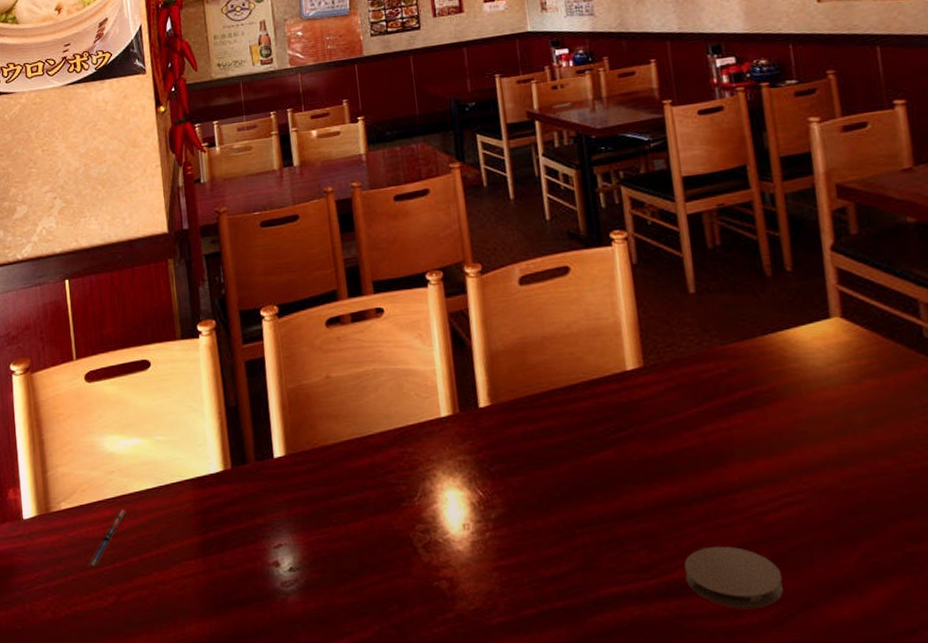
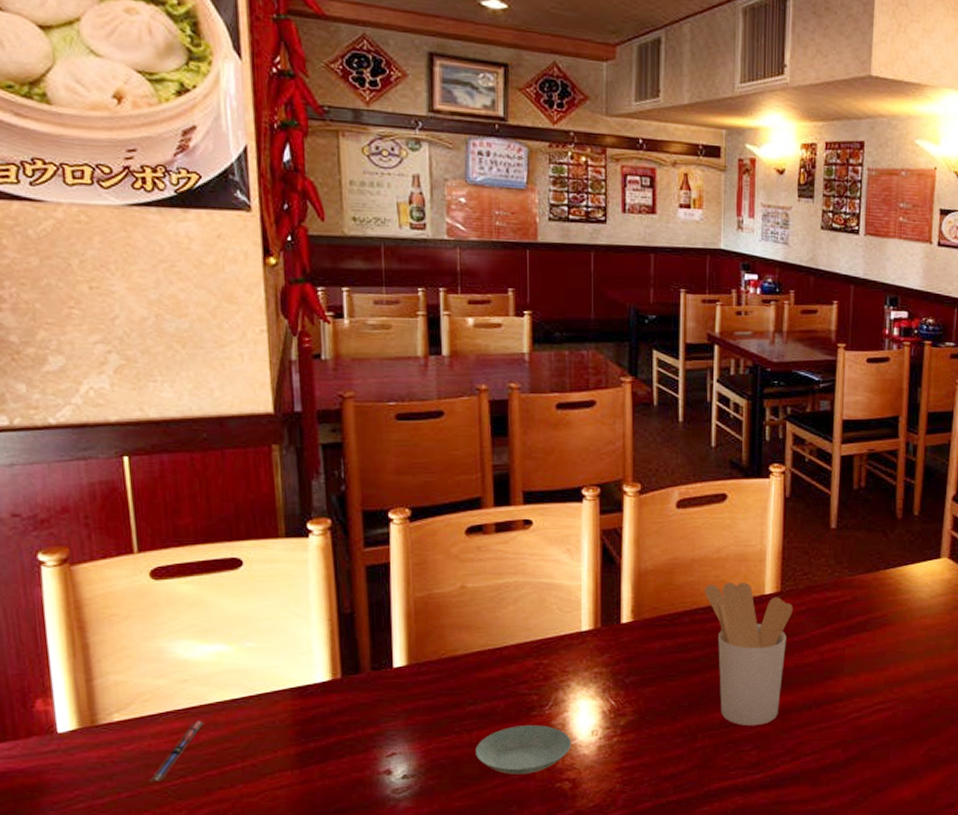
saucer: none [352,517,444,571] -> present [476,725,571,775]
utensil holder: none [560,358,664,522] -> present [704,582,793,726]
coaster: present [684,546,783,609] -> none [786,745,864,795]

